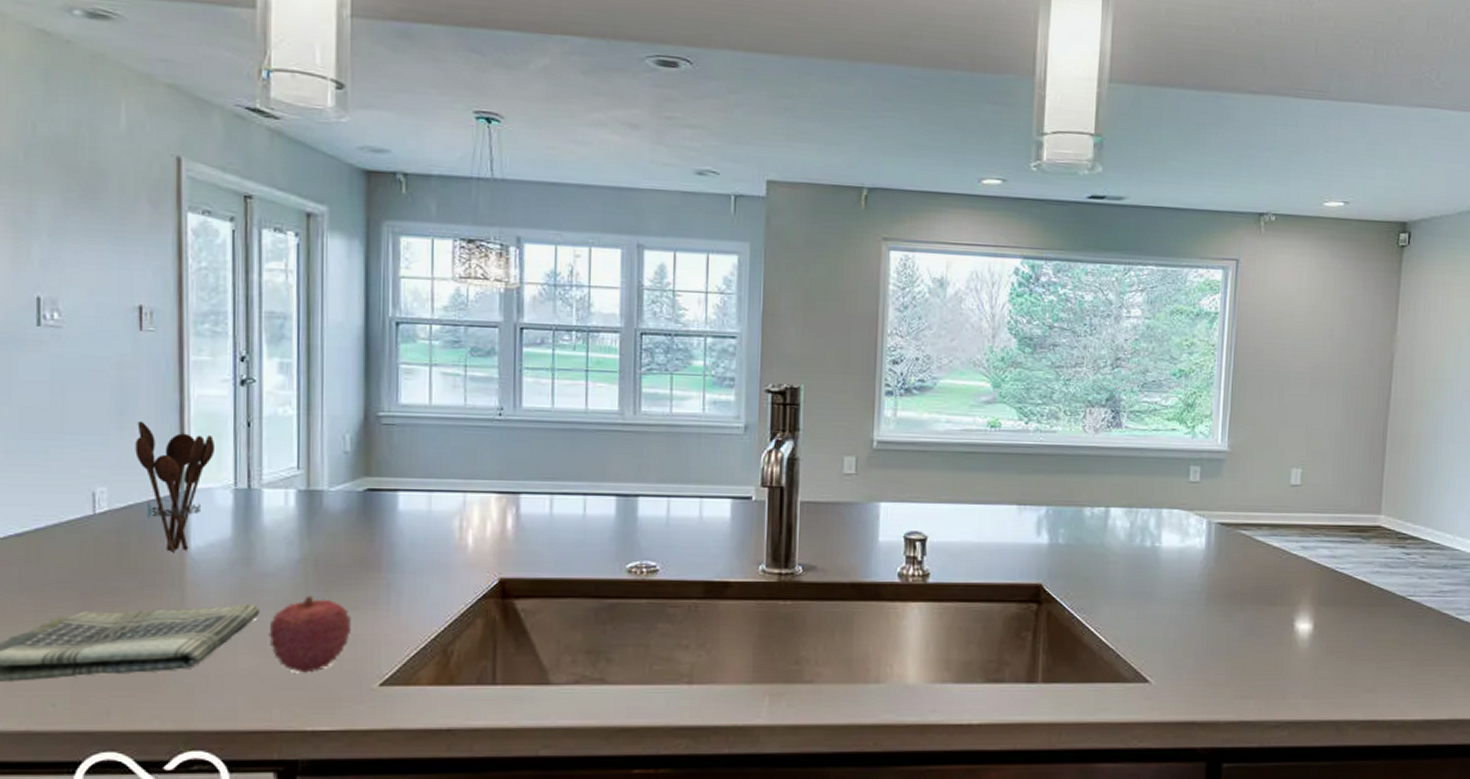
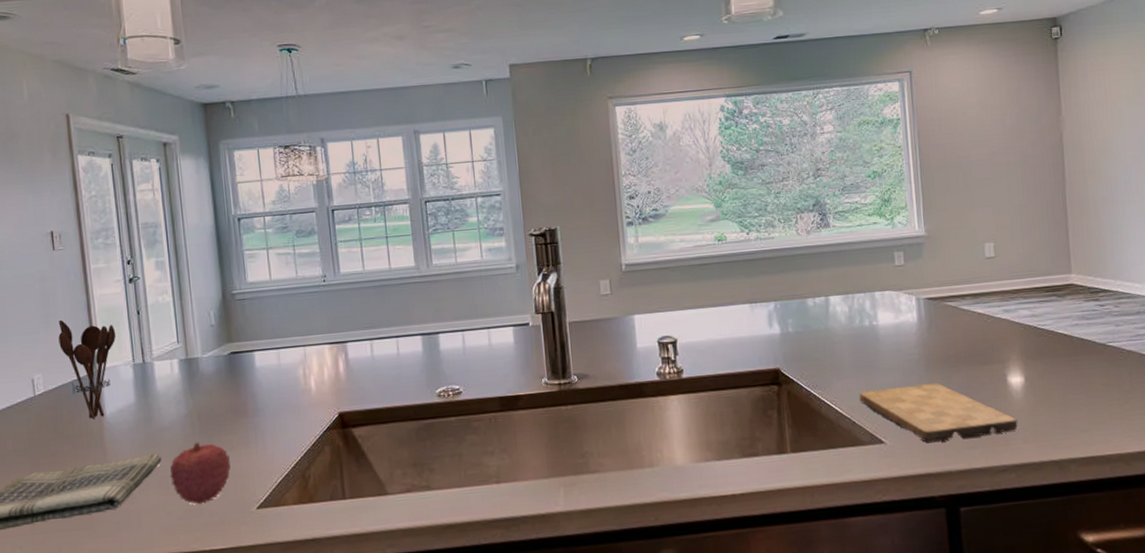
cutting board: none [1128,620,1299,686] -> present [859,383,1018,442]

